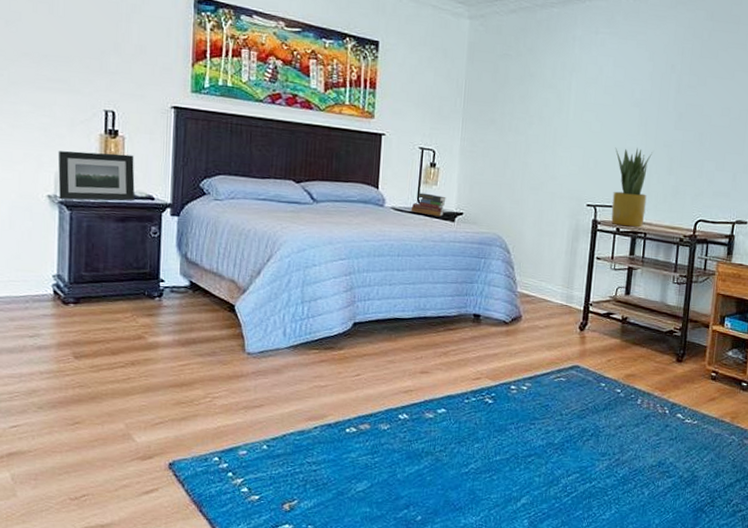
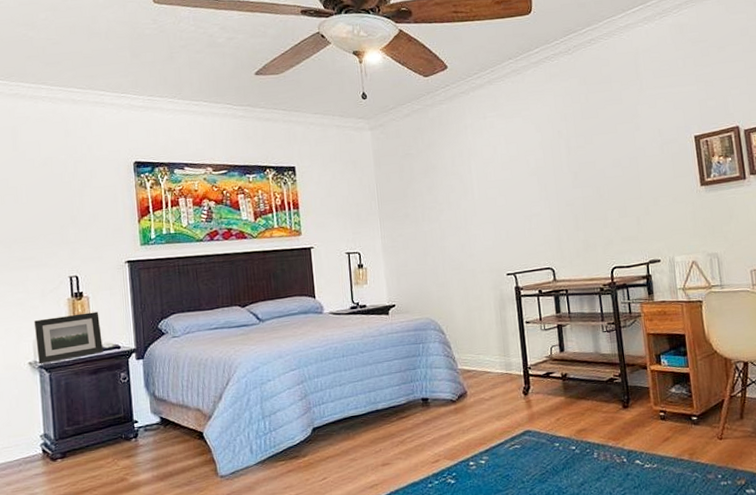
books: present [411,192,446,217] -> none [347,292,378,313]
planter: present [611,147,654,227] -> none [522,211,563,288]

